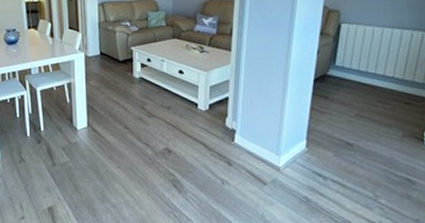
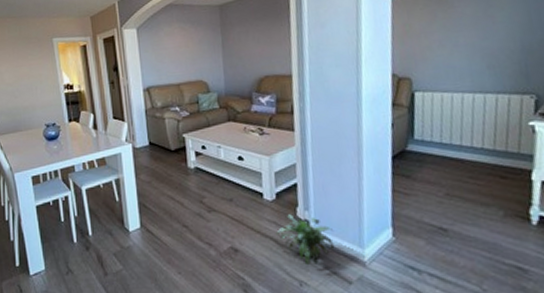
potted plant: none [206,123,255,168] -> present [276,214,335,266]

